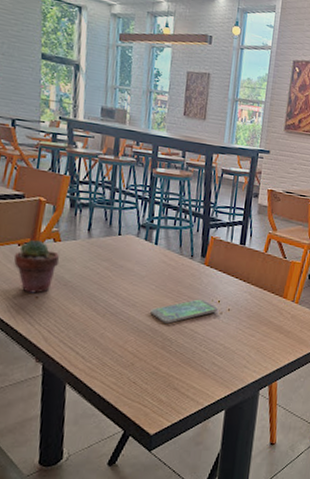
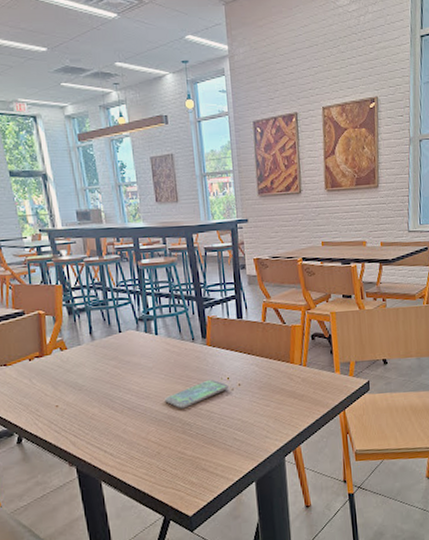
potted succulent: present [13,239,60,293] -> none [27,351,70,403]

